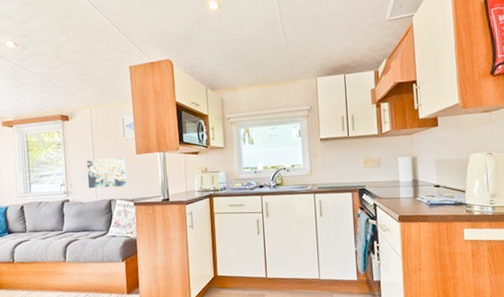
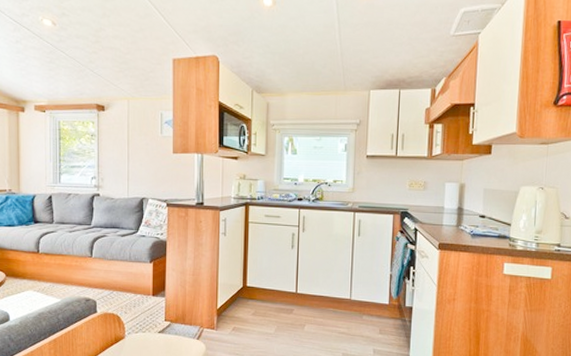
wall art: present [86,157,127,189] -> none [120,154,160,186]

